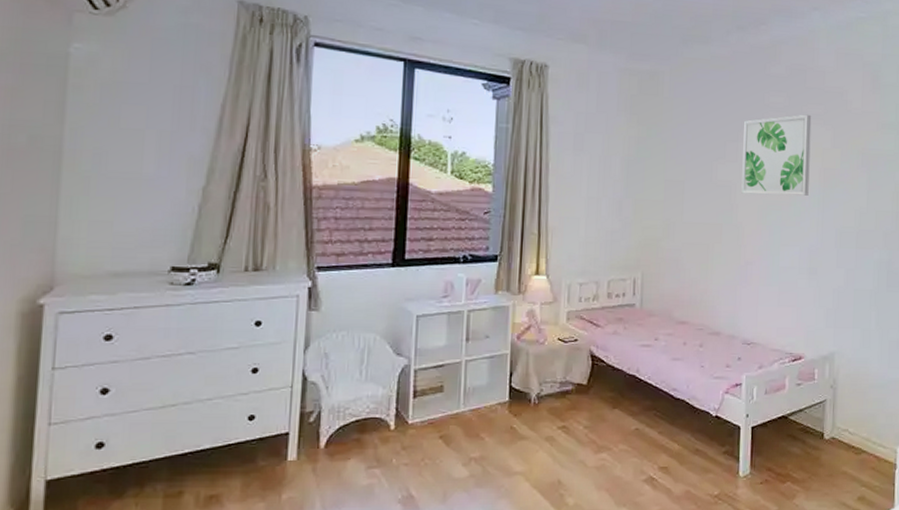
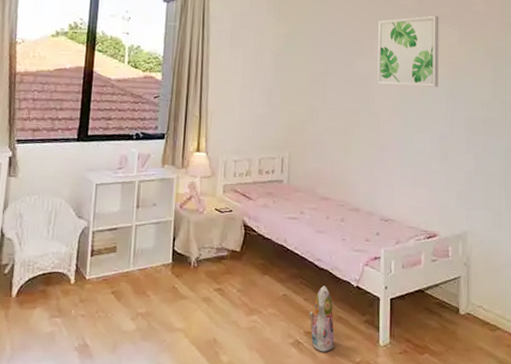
plush toy: none [663,417,692,488] -> present [309,285,335,353]

